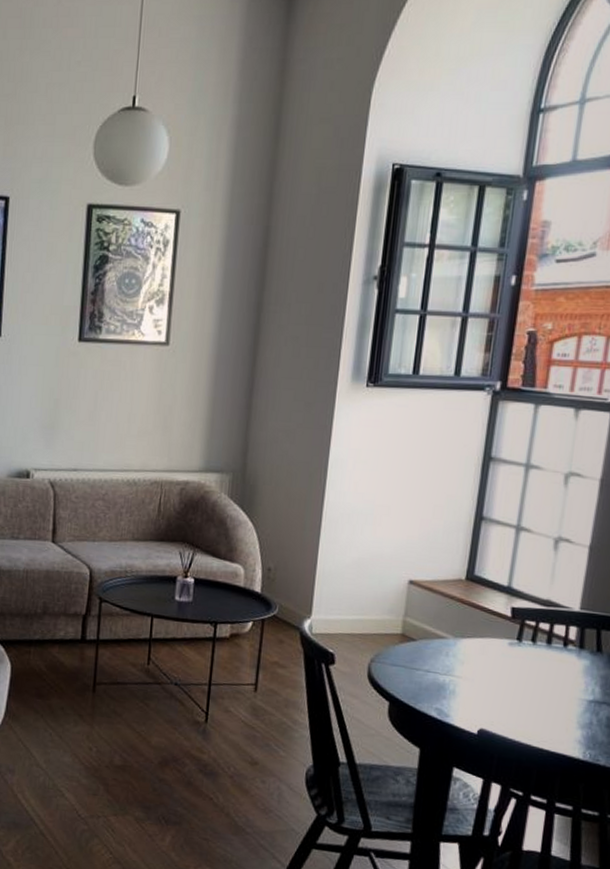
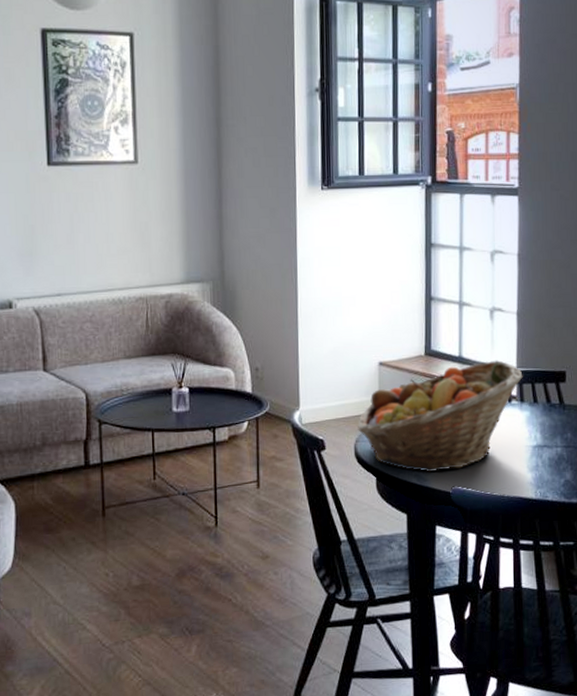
fruit basket: none [374,596,587,711] -> present [358,360,523,473]

